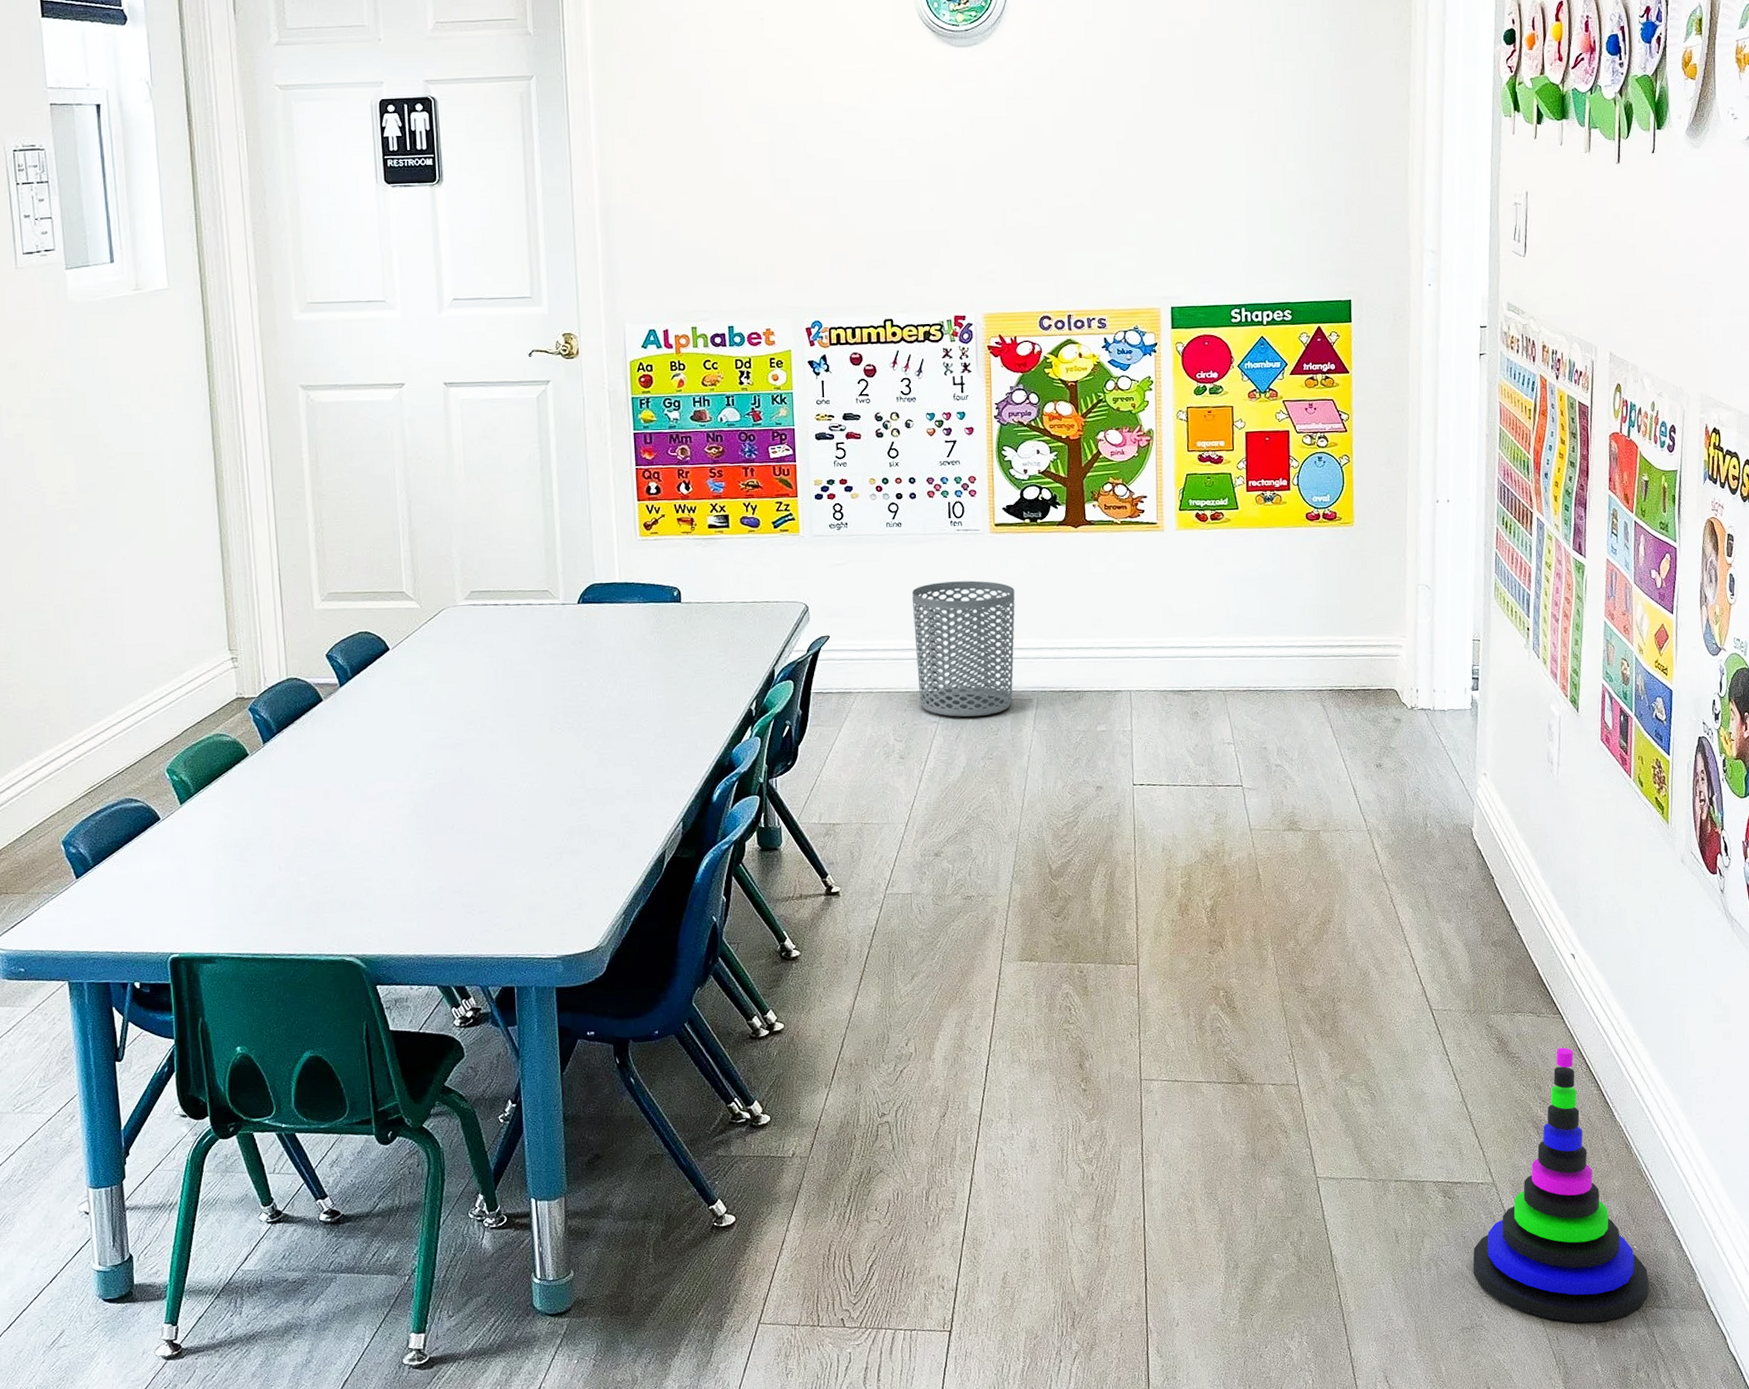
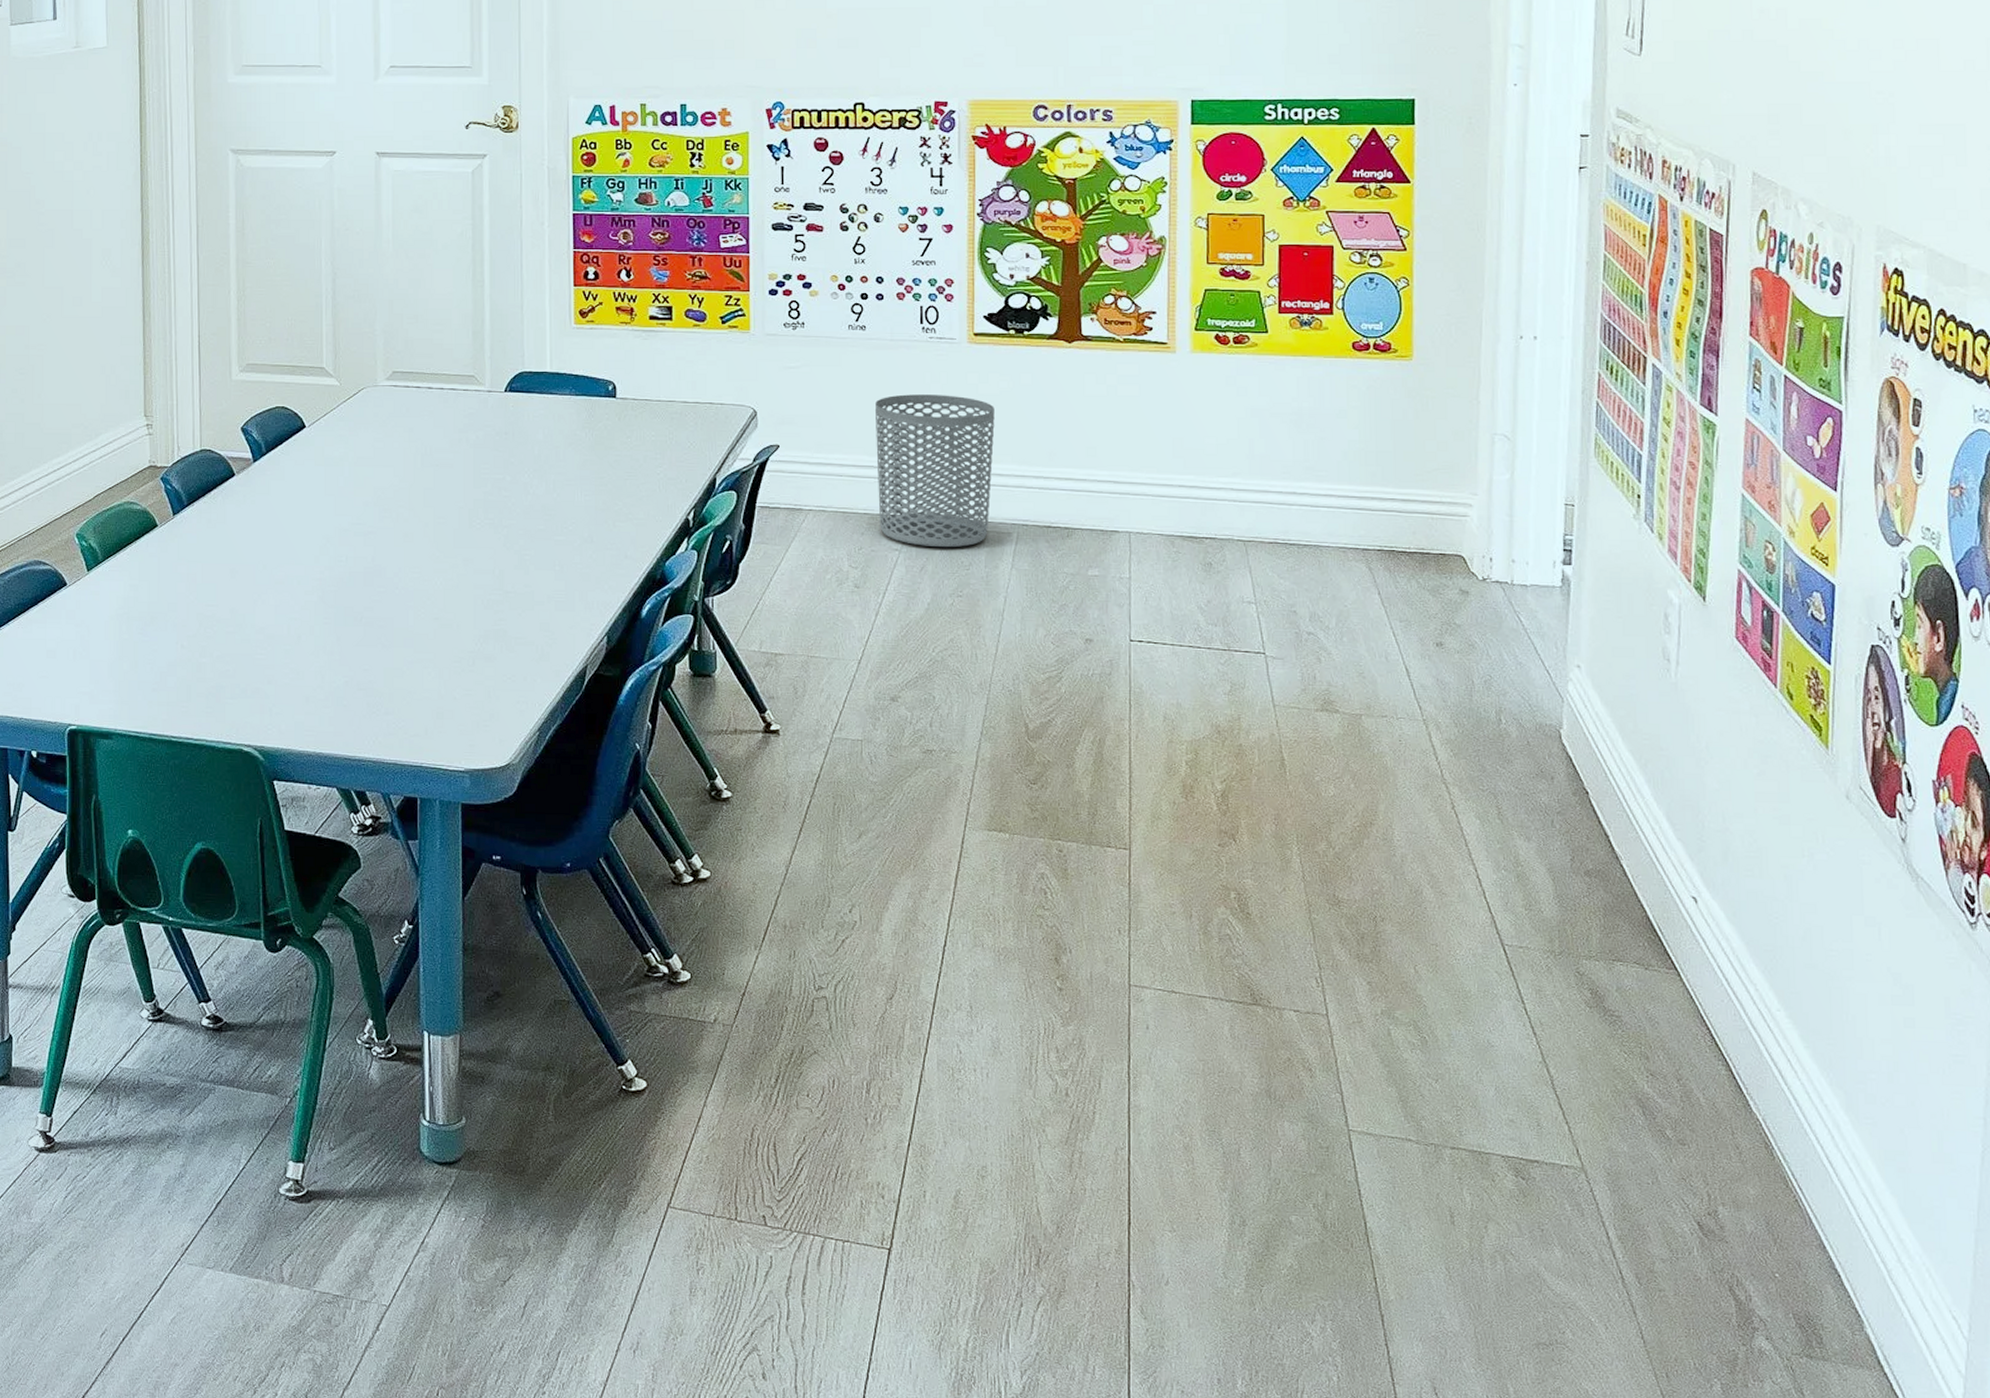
stacking toy: present [1473,1047,1649,1323] -> none [1553,1011,1797,1364]

